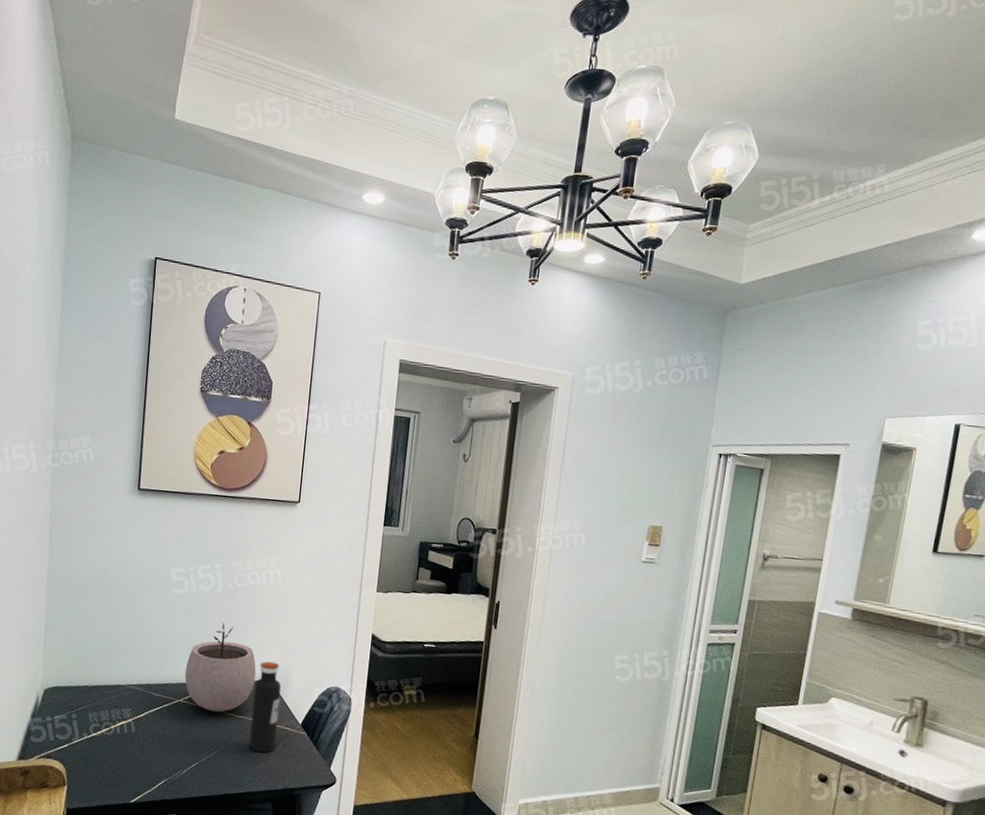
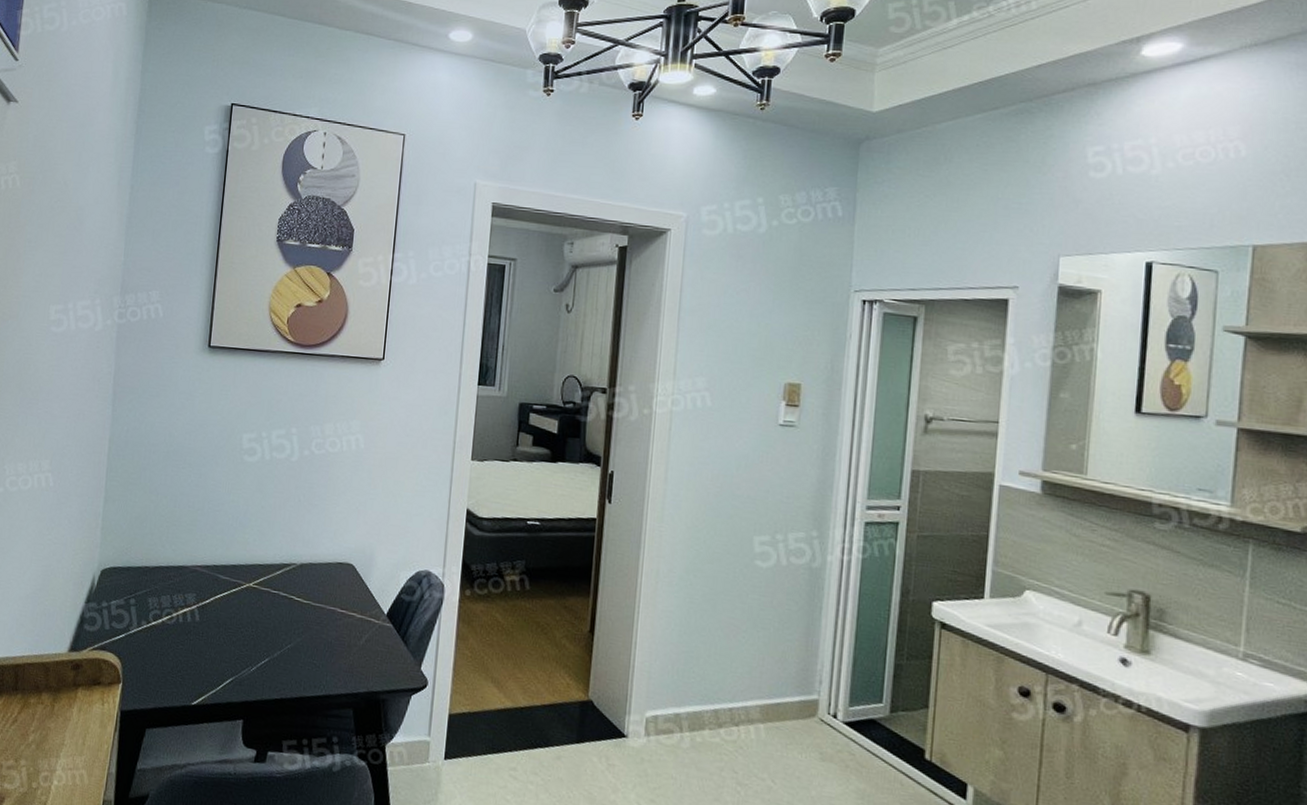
plant pot: present [184,622,256,712] -> none [255,495,336,599]
water bottle: present [249,661,281,753] -> none [327,539,364,648]

